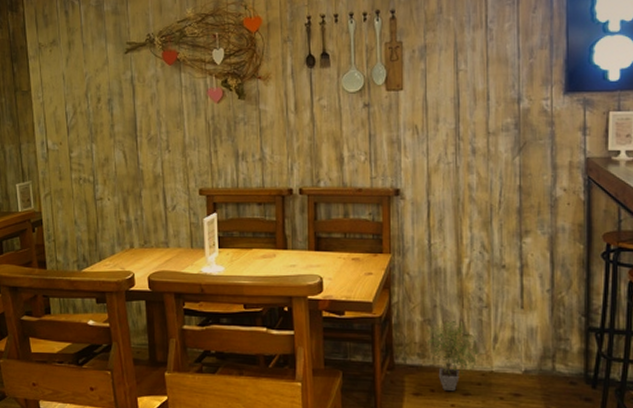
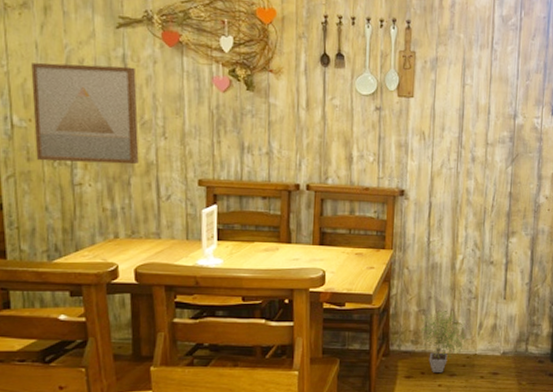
wall art: none [60,87,148,179] -> present [31,62,139,165]

